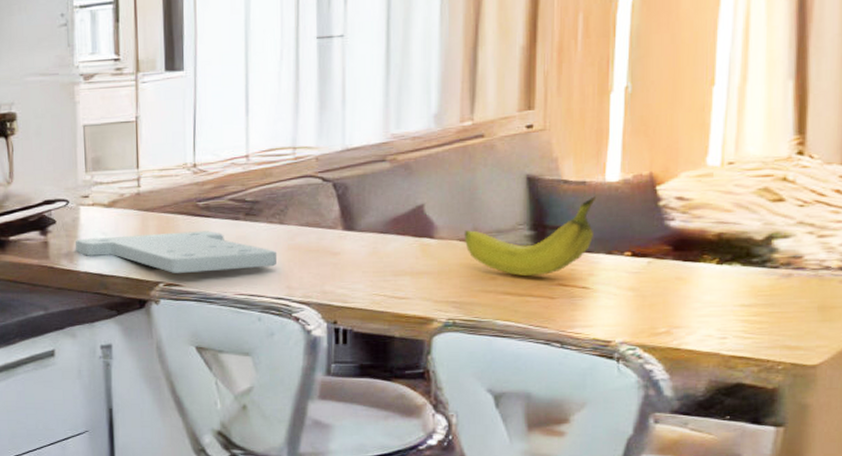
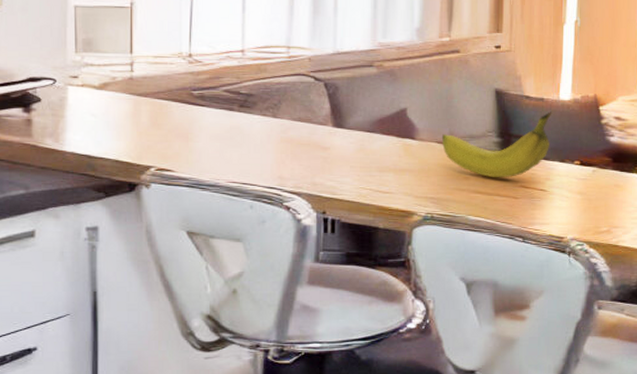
cutting board: present [76,231,278,274] -> none [62,118,270,160]

